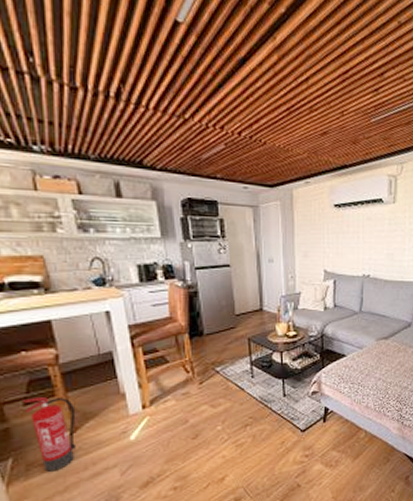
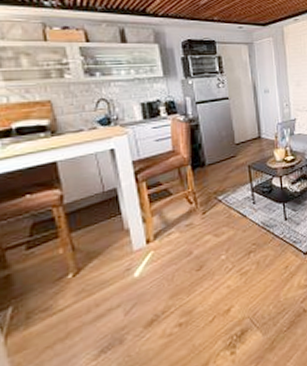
fire extinguisher: present [23,397,76,472] -> none [26,238,79,318]

